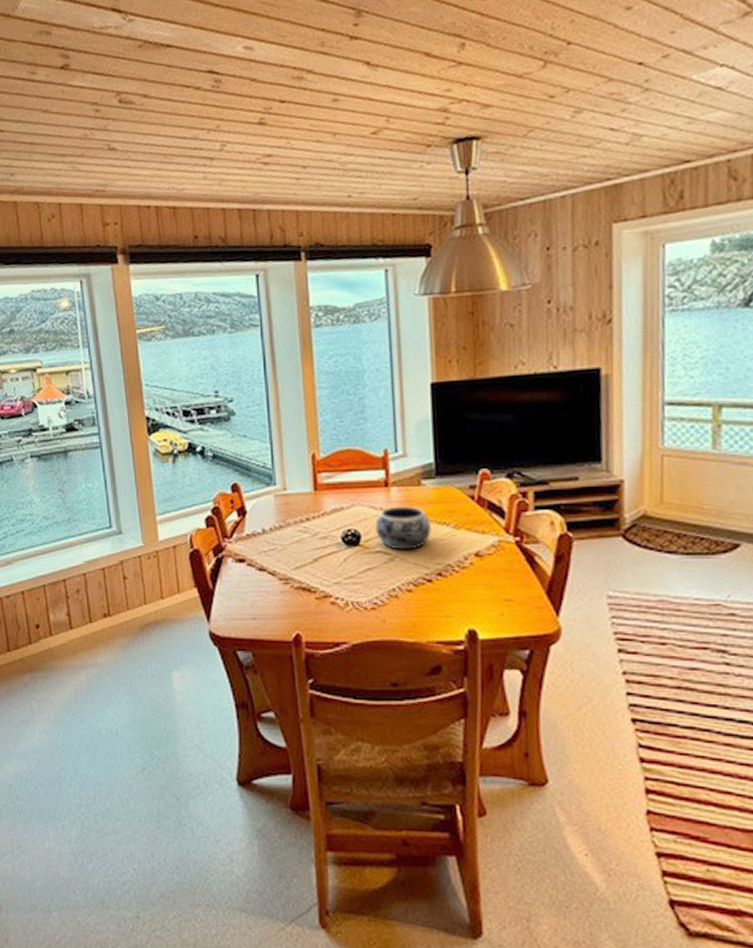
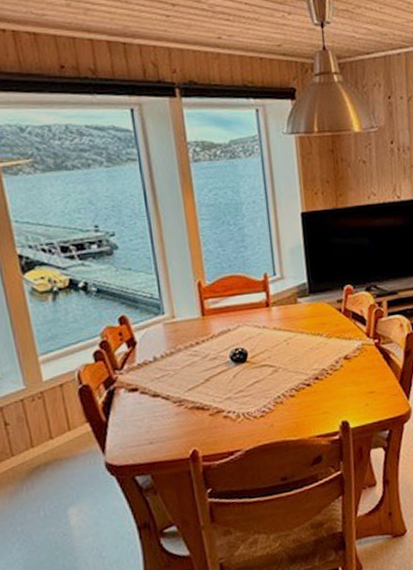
decorative bowl: present [375,506,432,550] -> none [259,322,309,362]

